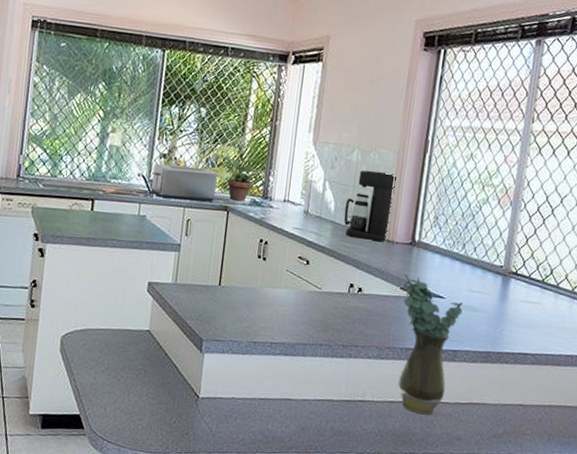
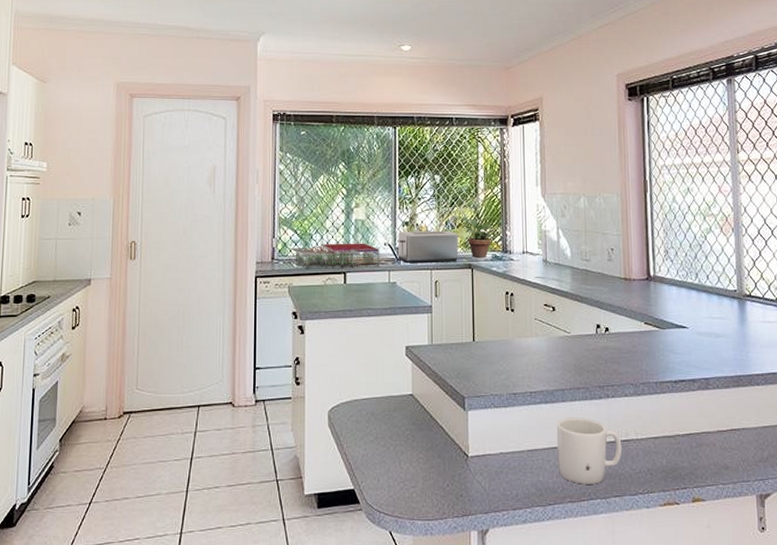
dish rack: none [36,167,133,198] -> present [289,243,380,270]
mug: none [288,372,357,439] -> present [556,417,622,485]
coffee maker: present [344,170,394,242] -> none [580,214,623,281]
vase: present [398,274,463,415] -> none [646,309,707,447]

